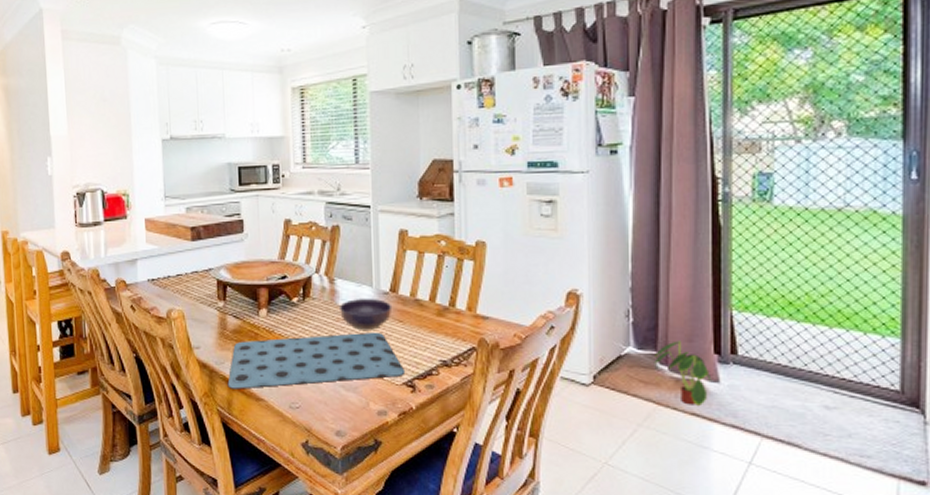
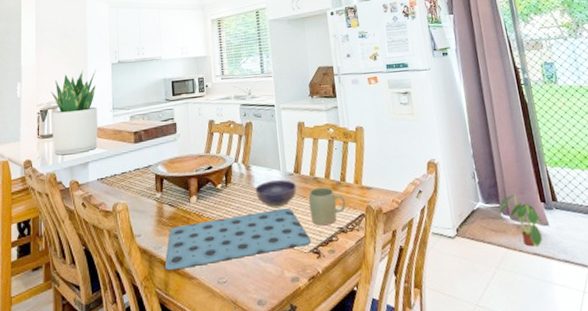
planter: none [87,145,147,249] -> present [50,68,98,156]
mug: none [406,312,453,357] -> present [308,187,346,226]

